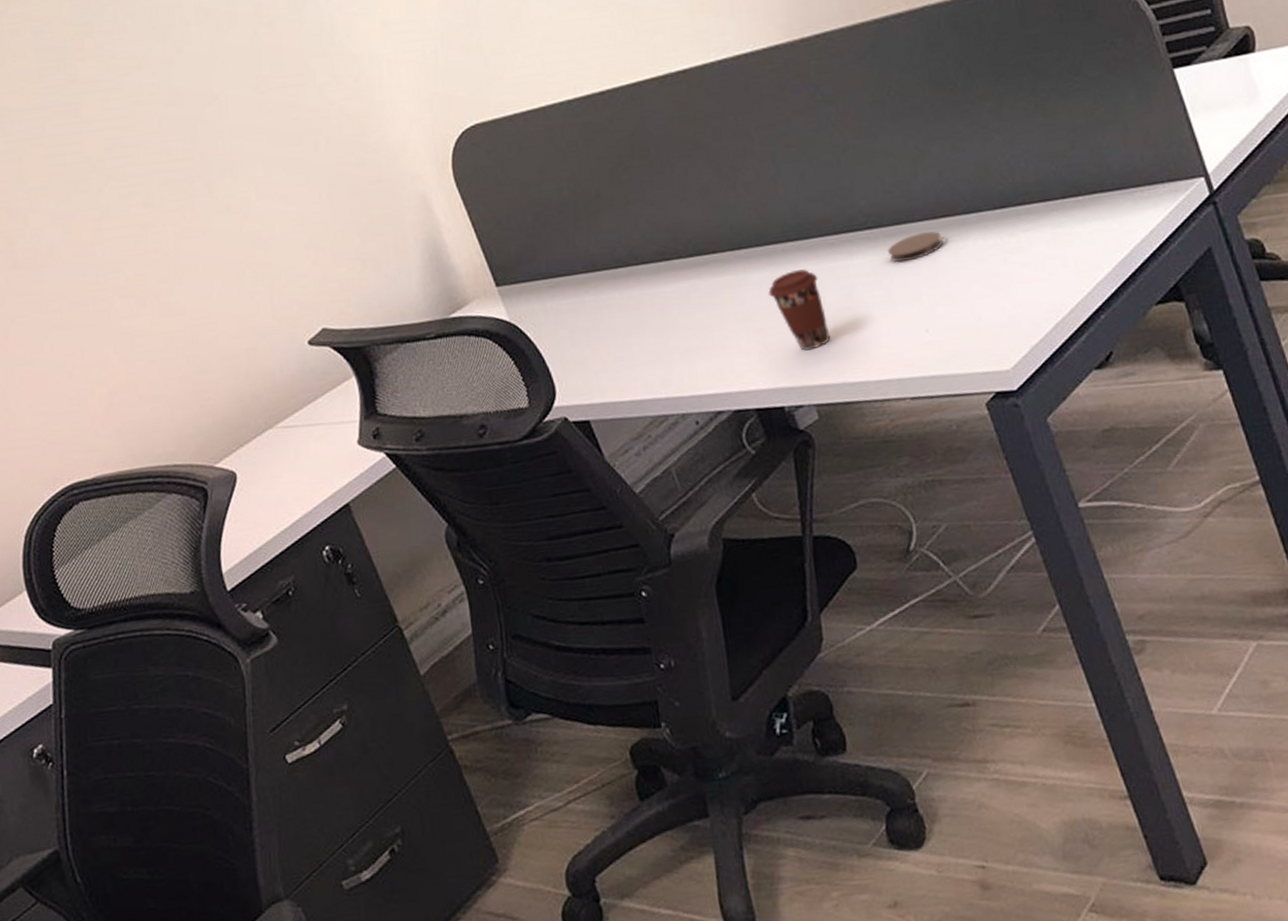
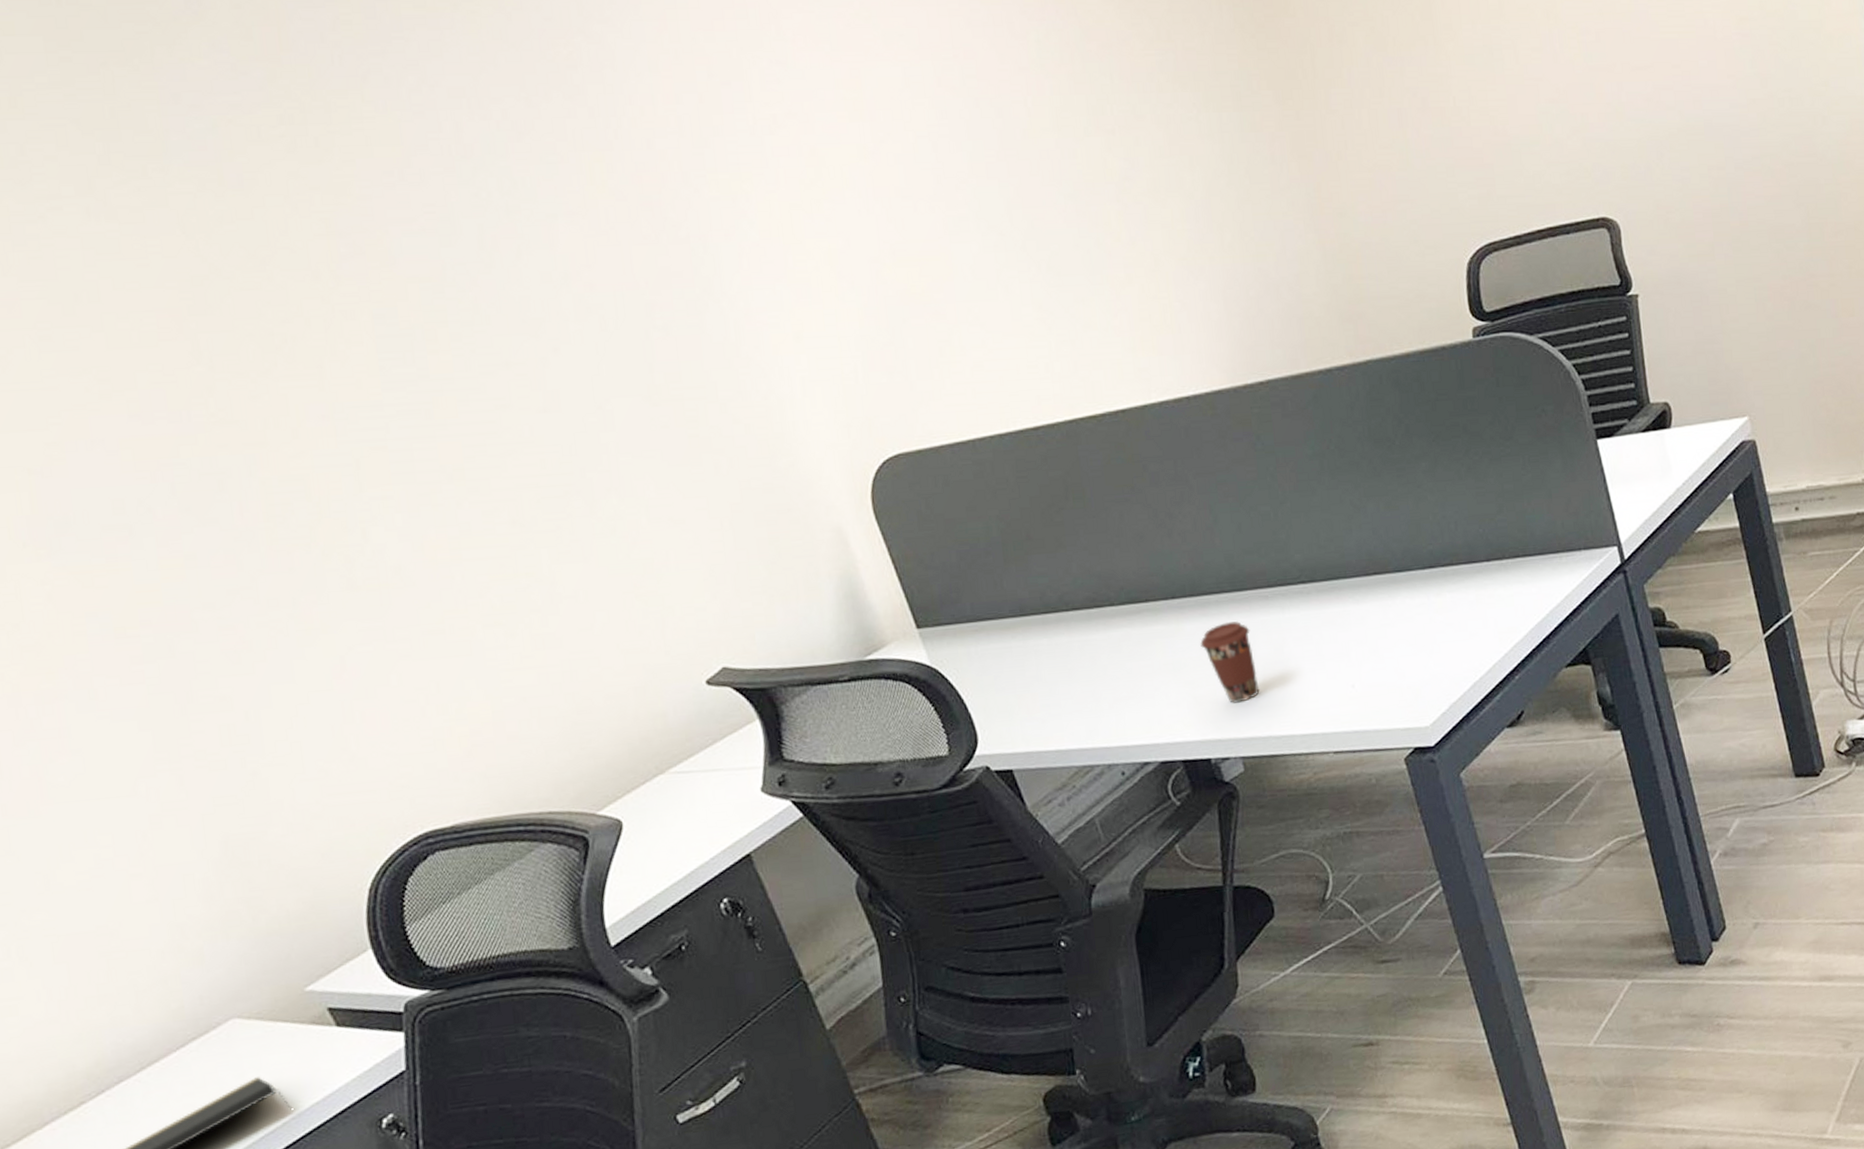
coaster: present [888,231,944,263] -> none [1319,588,1374,619]

